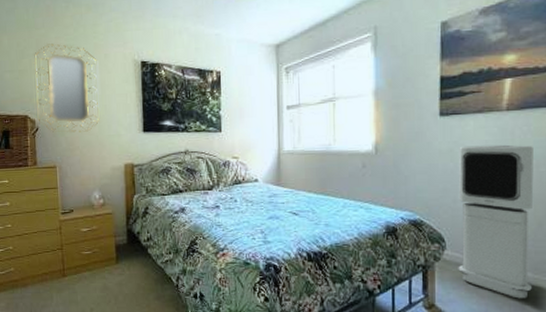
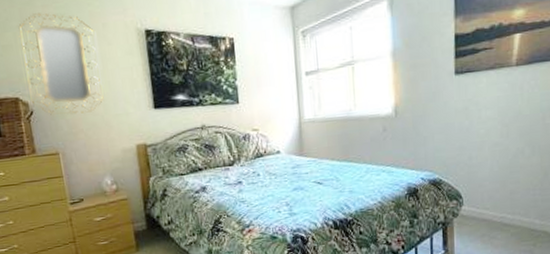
air purifier: present [458,144,534,299] -> none [473,99,540,245]

